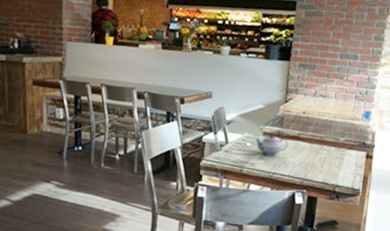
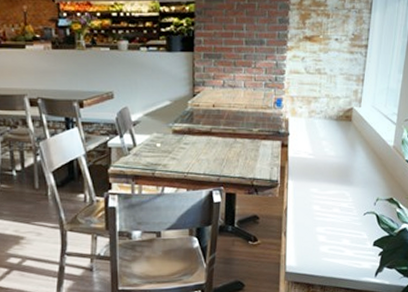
teapot: present [254,133,288,156] -> none [164,131,200,155]

